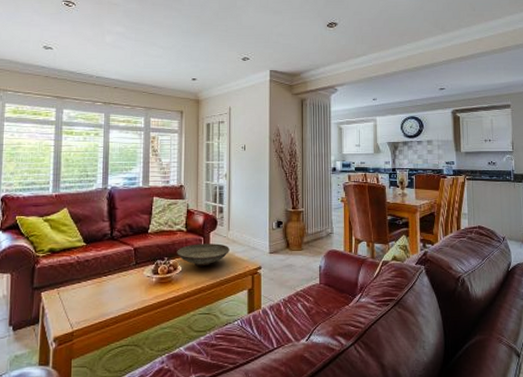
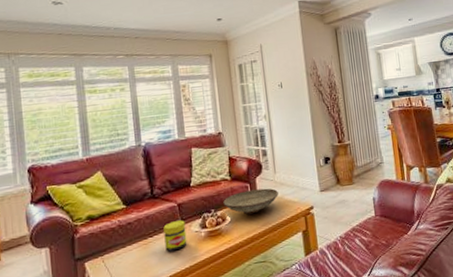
jar: none [117,264,139,292] -> present [163,220,187,252]

